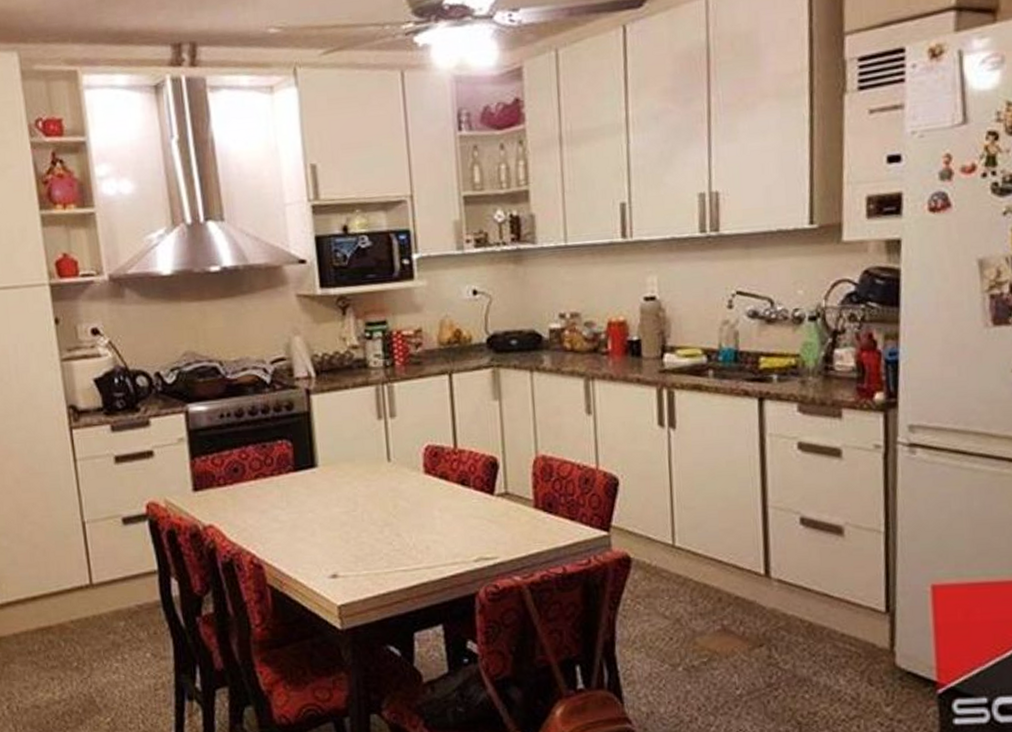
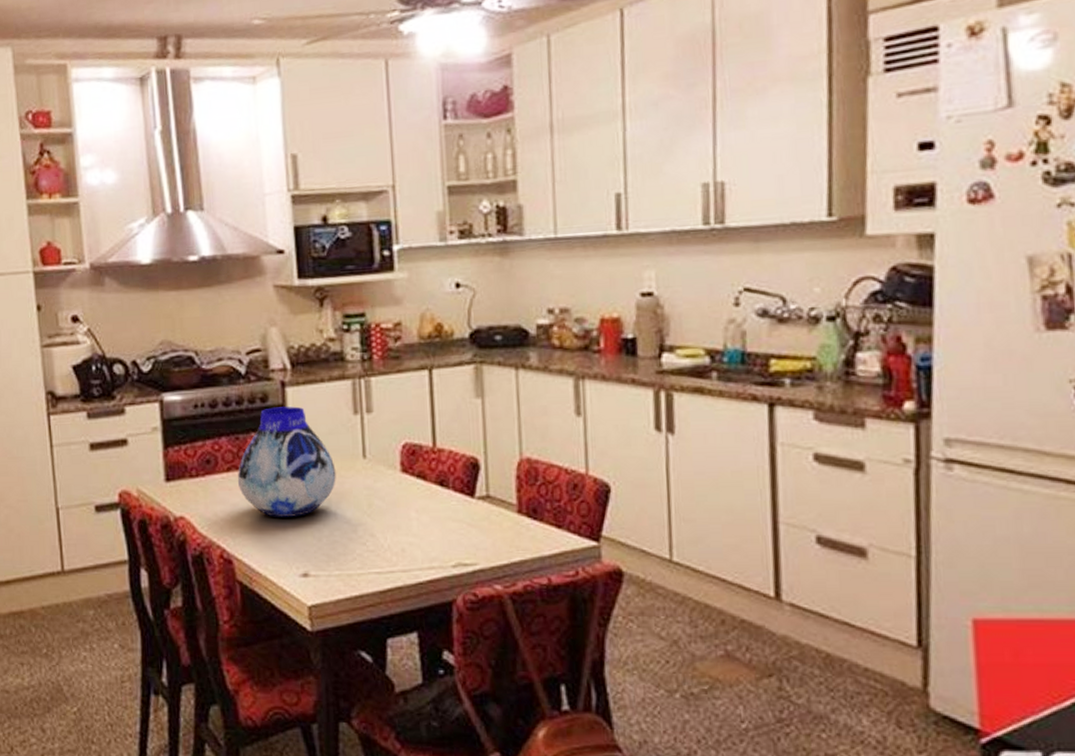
vase: none [265,413,362,522] -> present [237,406,336,517]

